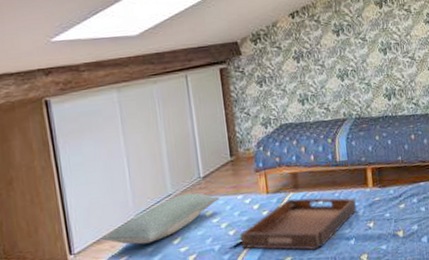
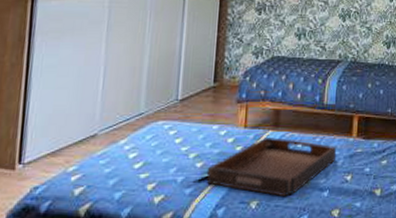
pillow: present [102,193,220,245] -> none [58,115,194,164]

